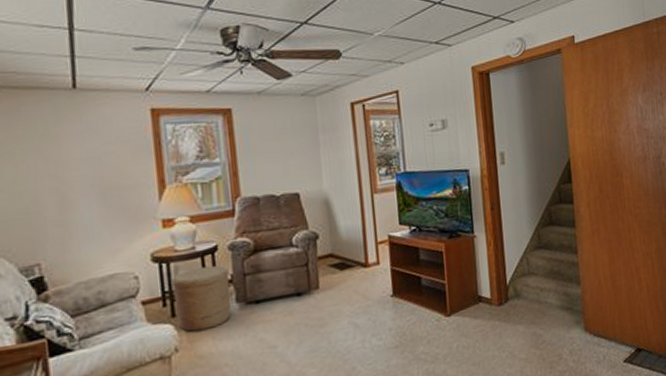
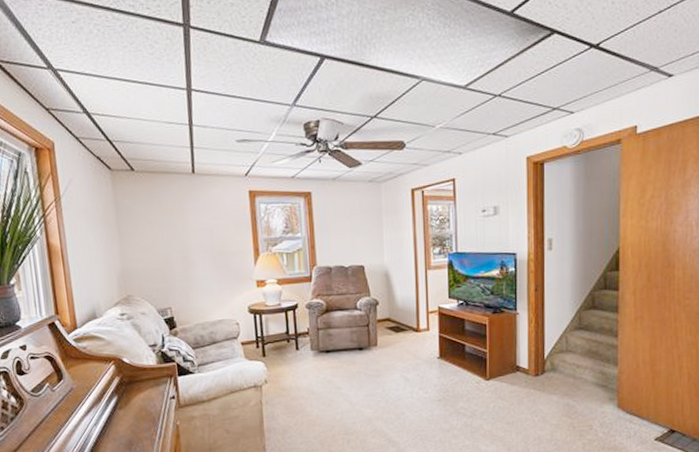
woven basket: present [171,265,231,332] -> none [262,319,307,370]

